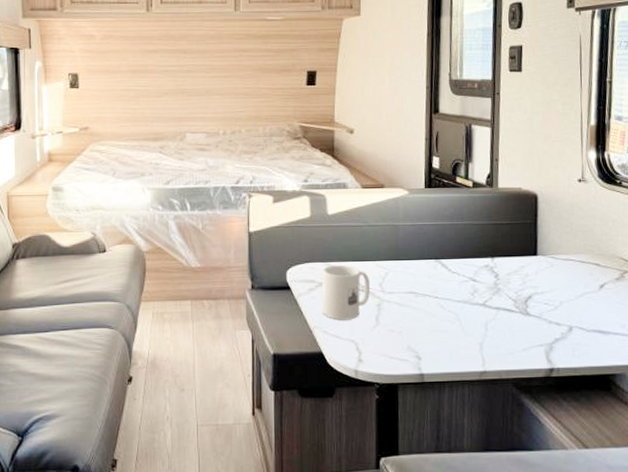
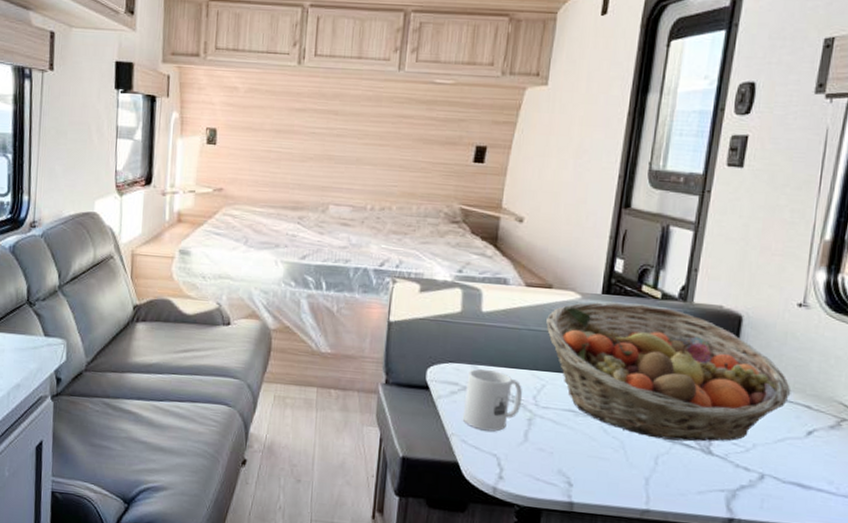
fruit basket: none [382,193,583,307] -> present [546,302,791,442]

